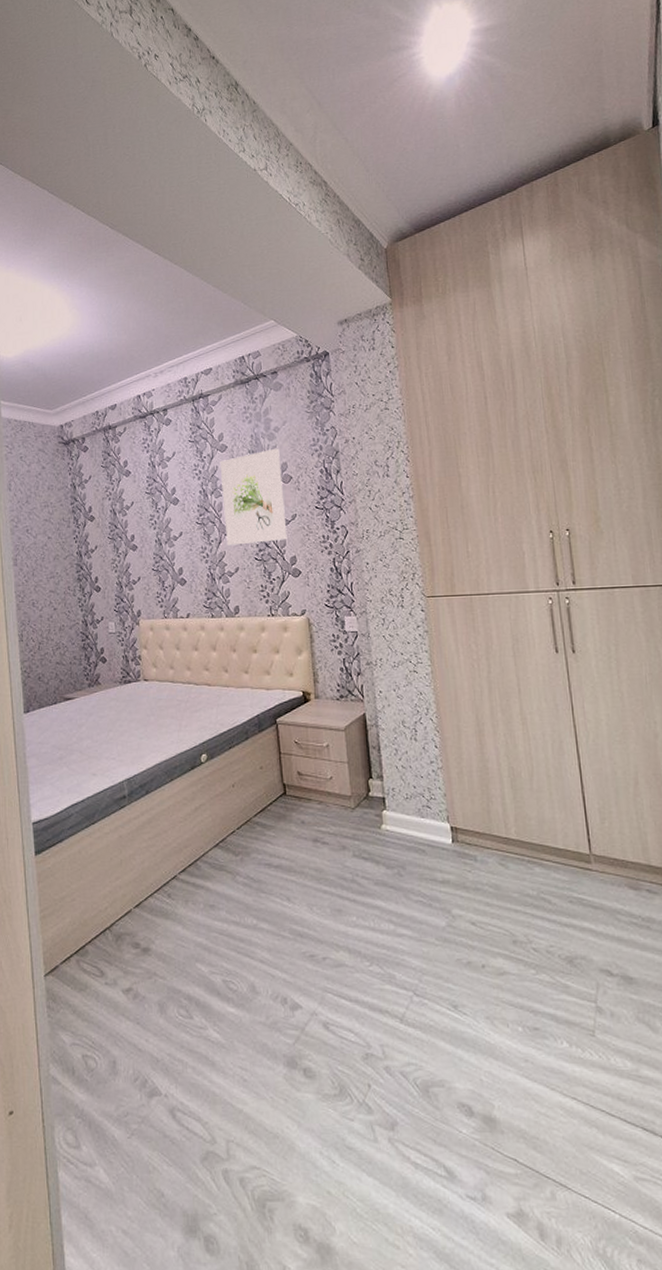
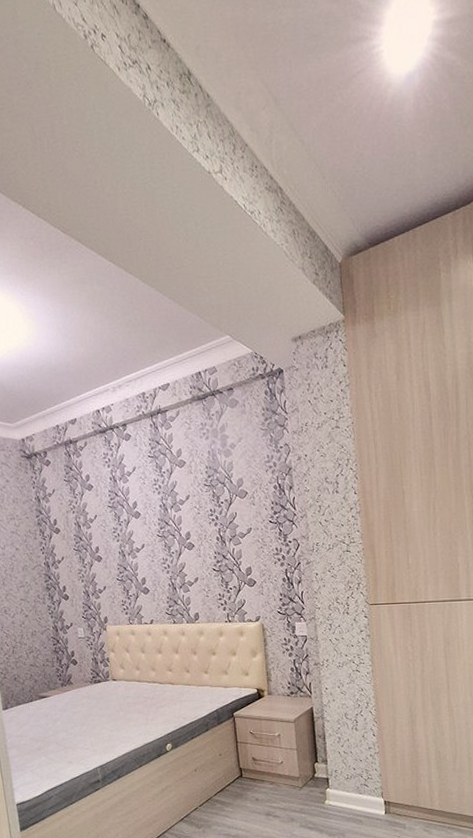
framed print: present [220,448,287,546] -> none [178,464,243,557]

